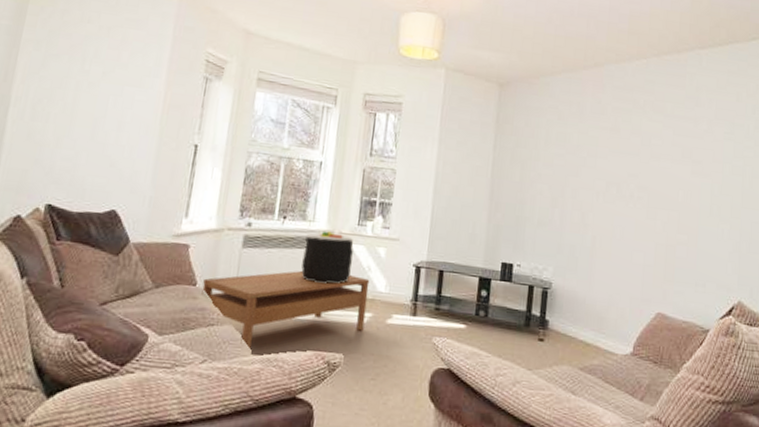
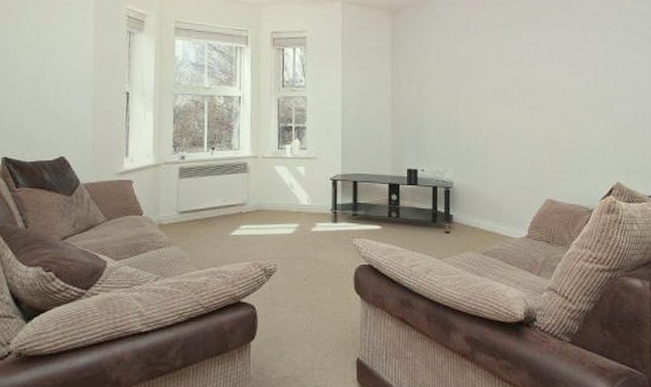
coffee table: present [201,271,370,348] -> none [148,193,293,264]
sushi roll: present [301,231,354,284] -> none [233,157,276,202]

